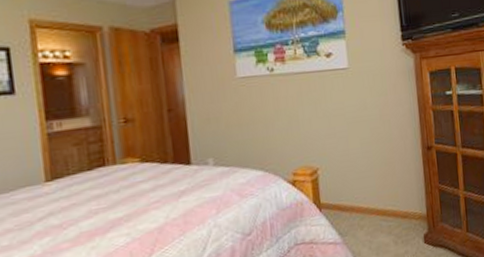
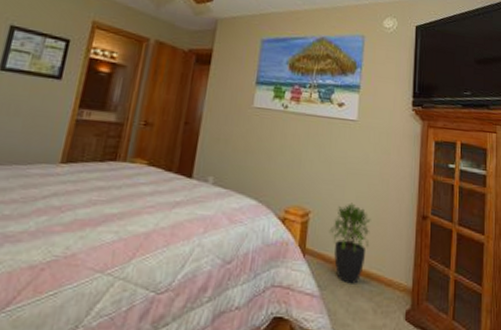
potted plant: none [340,150,381,225] -> present [329,203,371,284]

